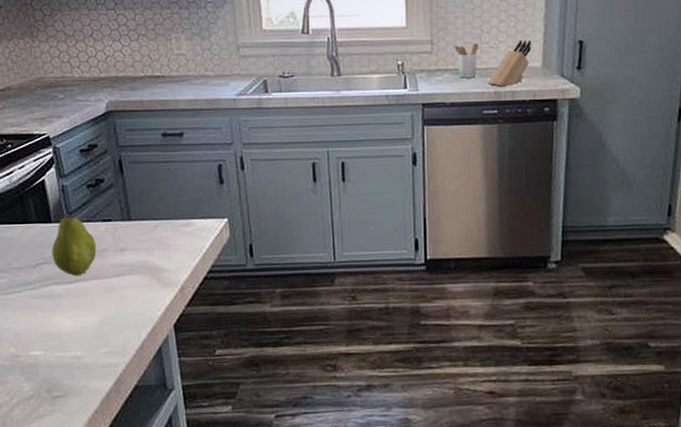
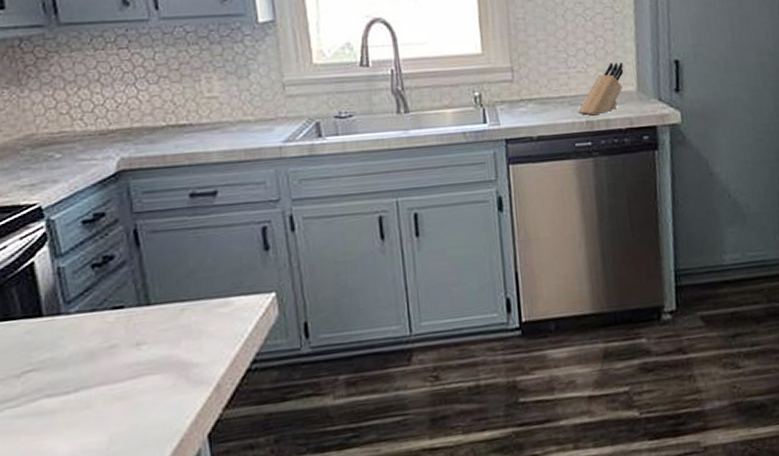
fruit: present [52,211,97,277] -> none [43,299,104,384]
utensil holder: present [454,42,479,78] -> none [538,67,566,108]

